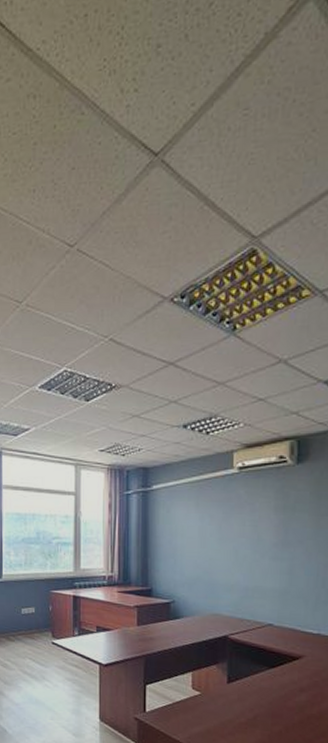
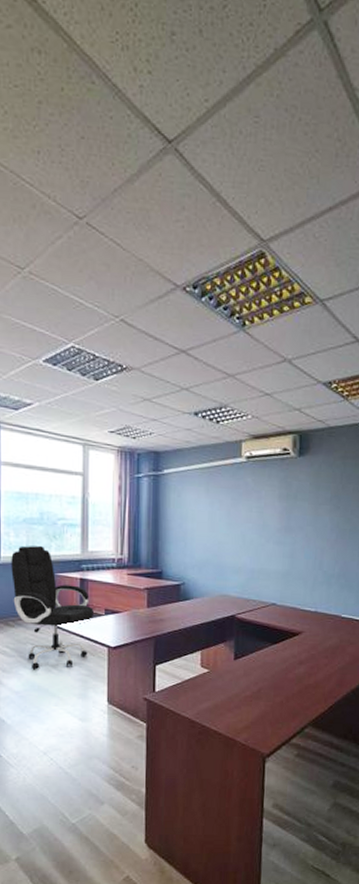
office chair: none [12,563,86,684] -> present [11,545,94,670]

